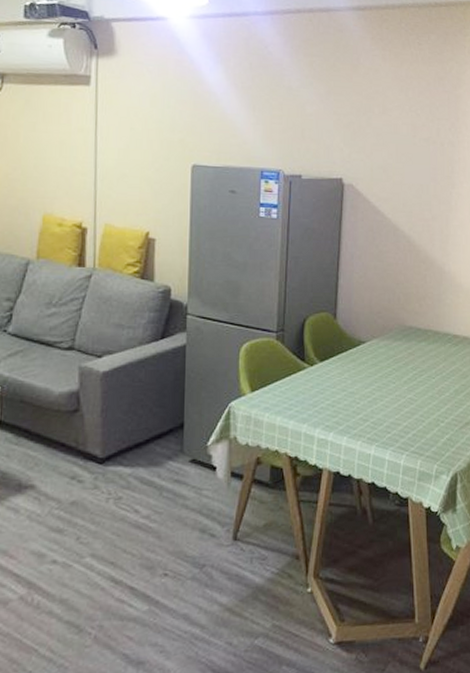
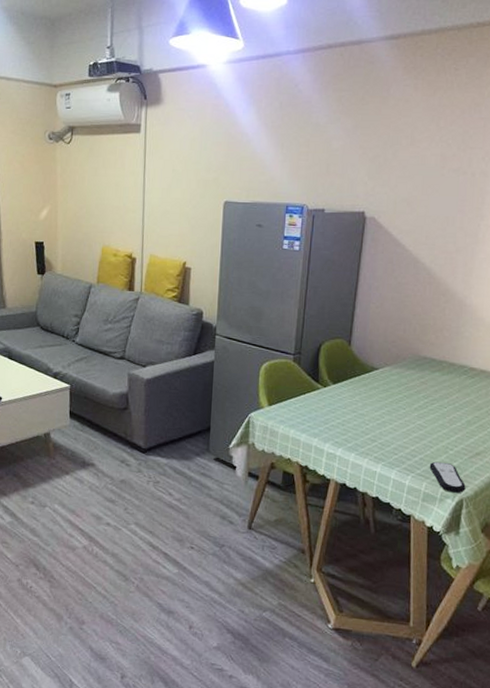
remote control: none [422,435,459,468] -> present [429,461,466,493]

